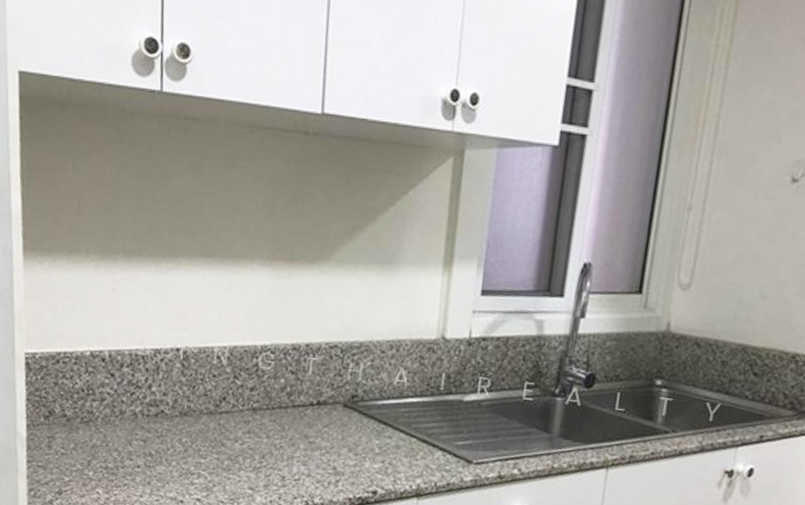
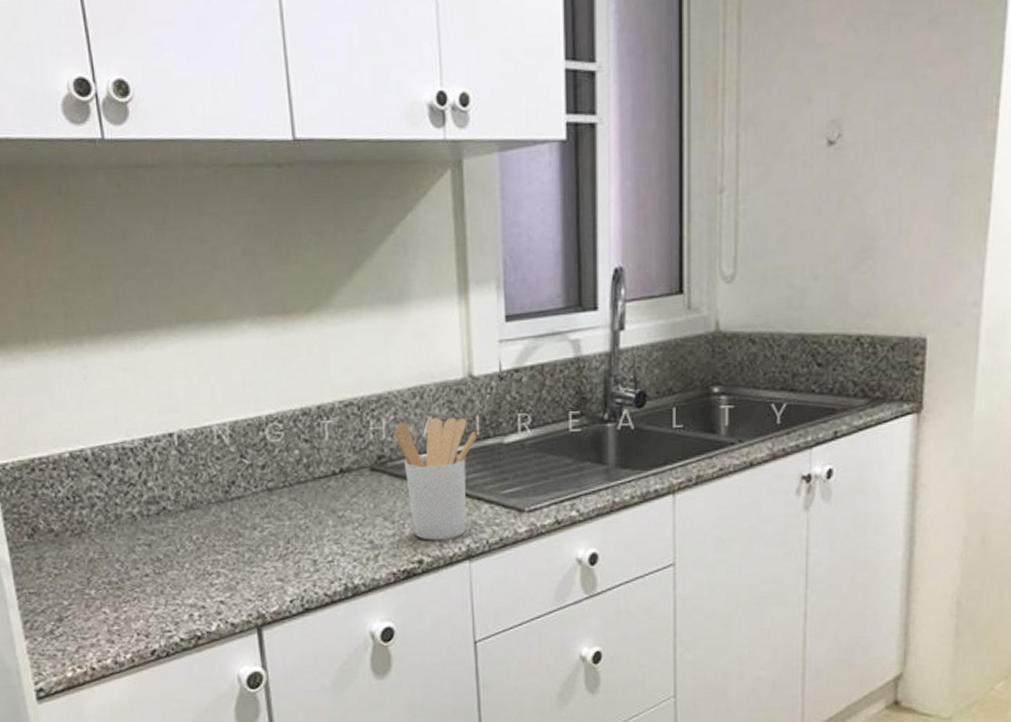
utensil holder: none [369,369,440,477] -> present [394,417,476,540]

